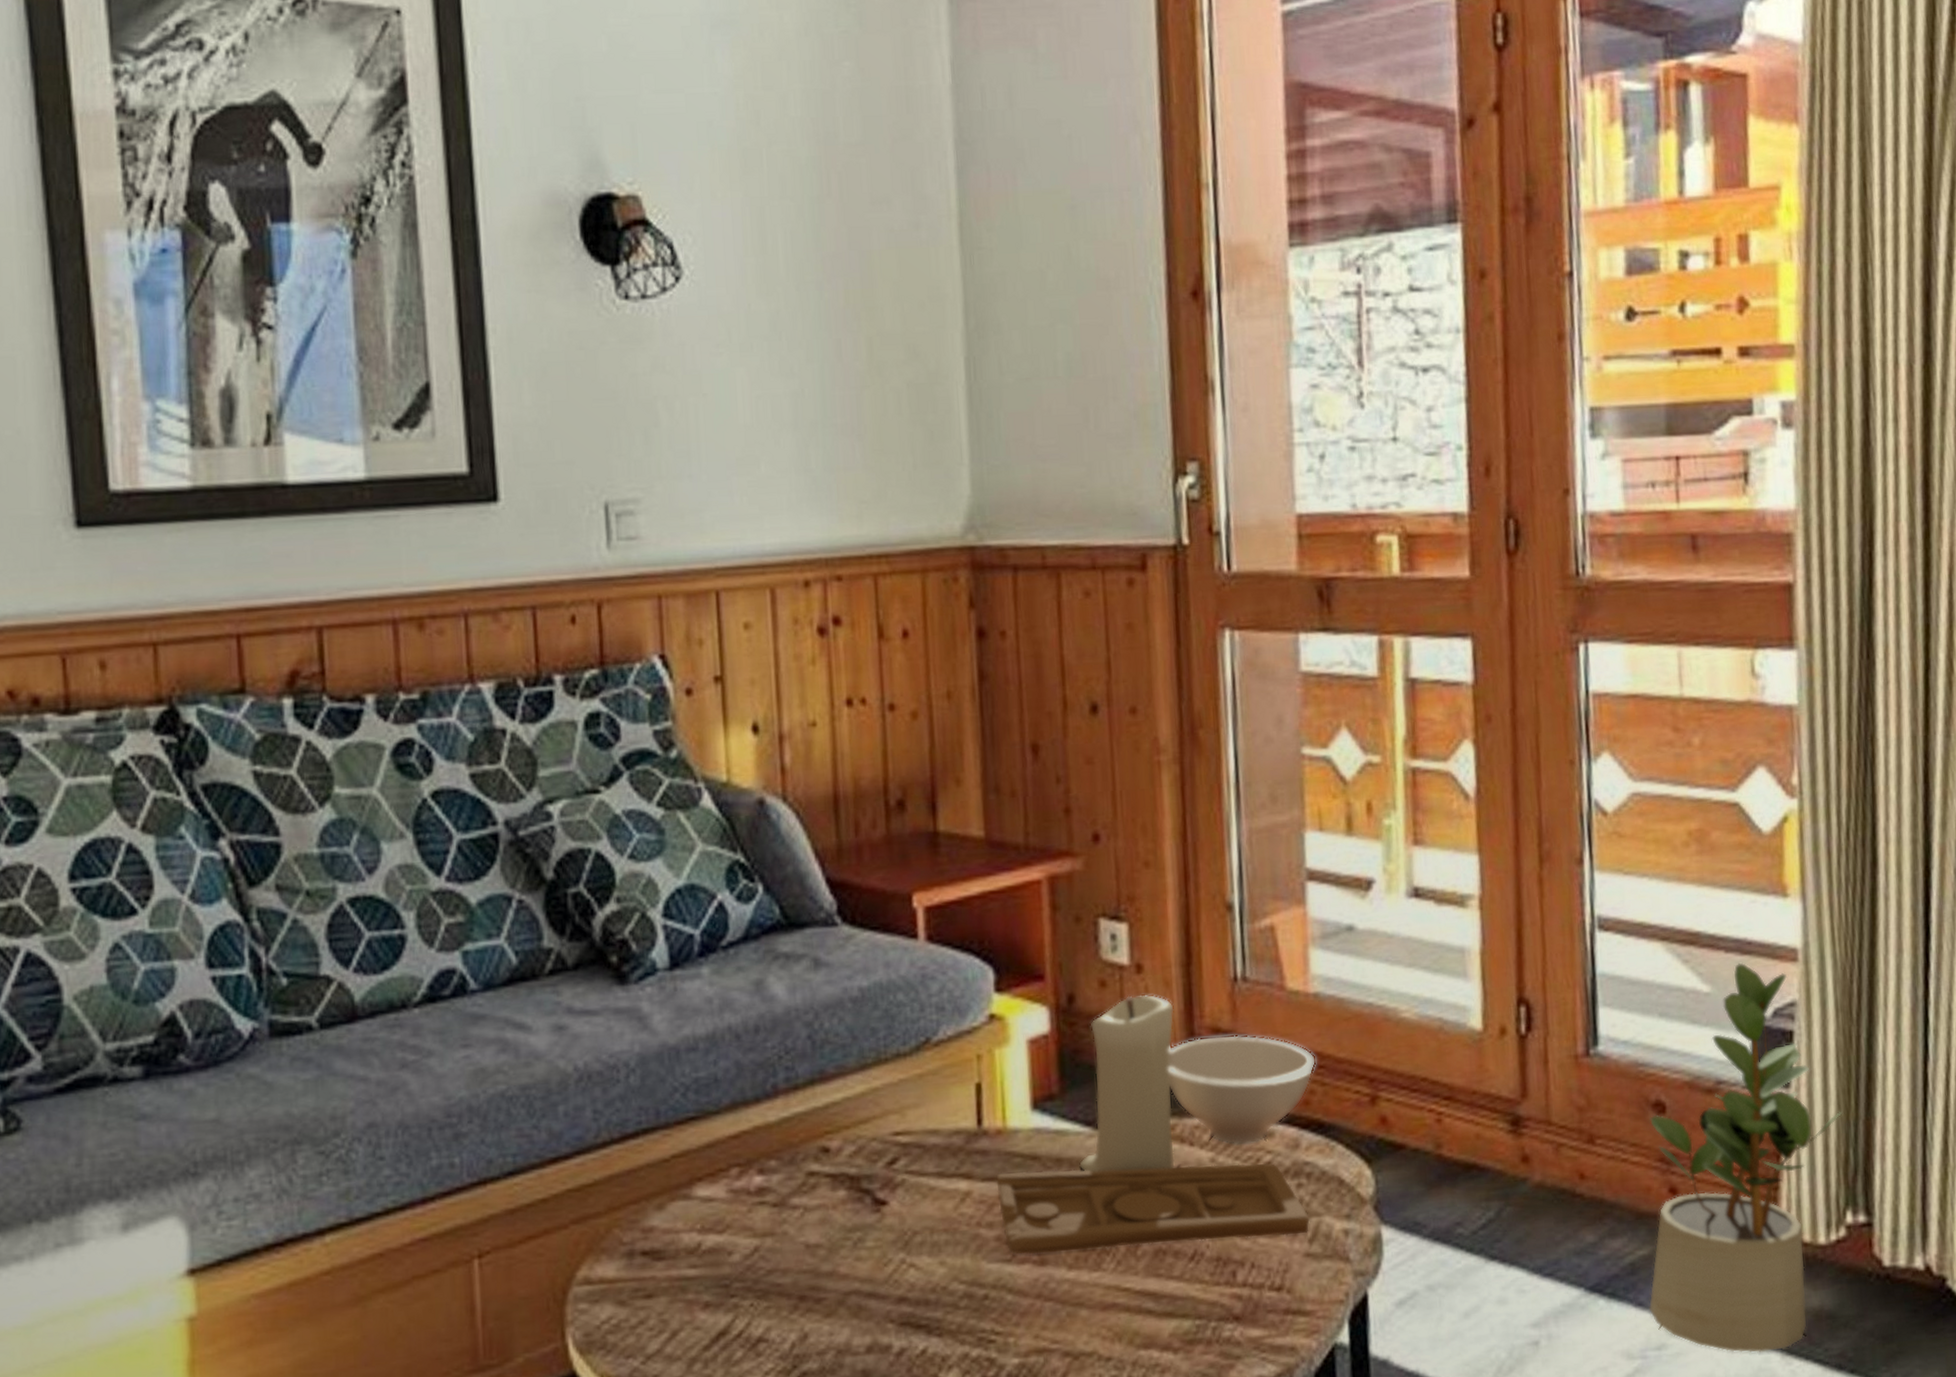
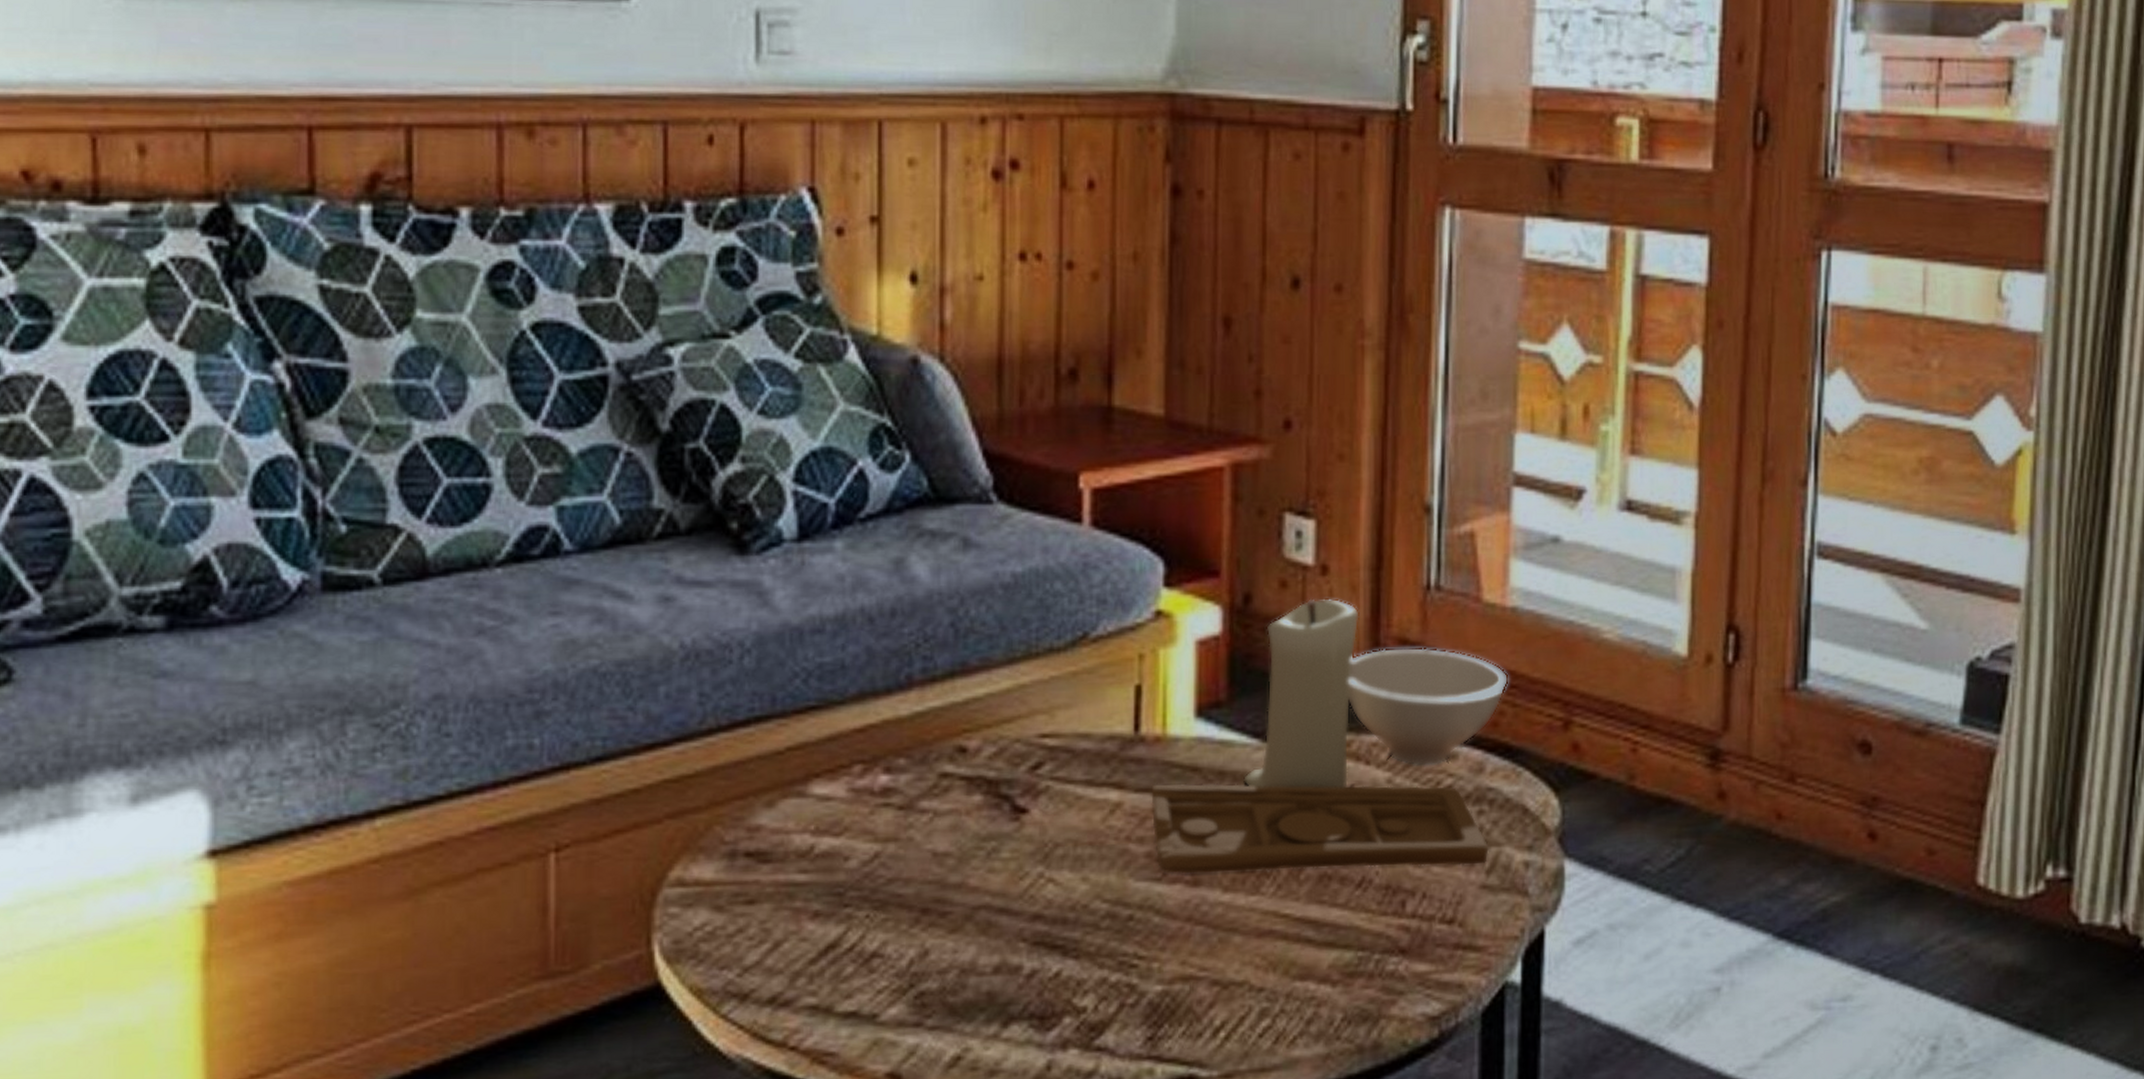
potted plant: present [1649,962,1843,1353] -> none [1838,600,2052,1008]

